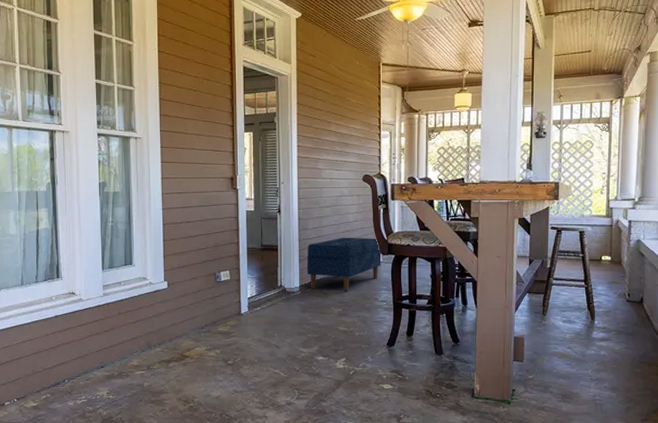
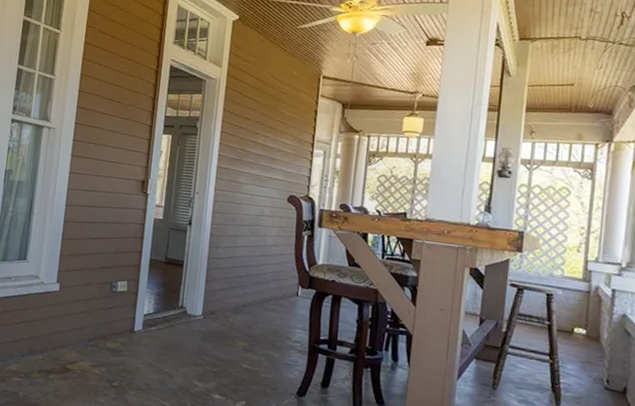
bench: present [306,237,381,292] -> none [212,261,301,325]

